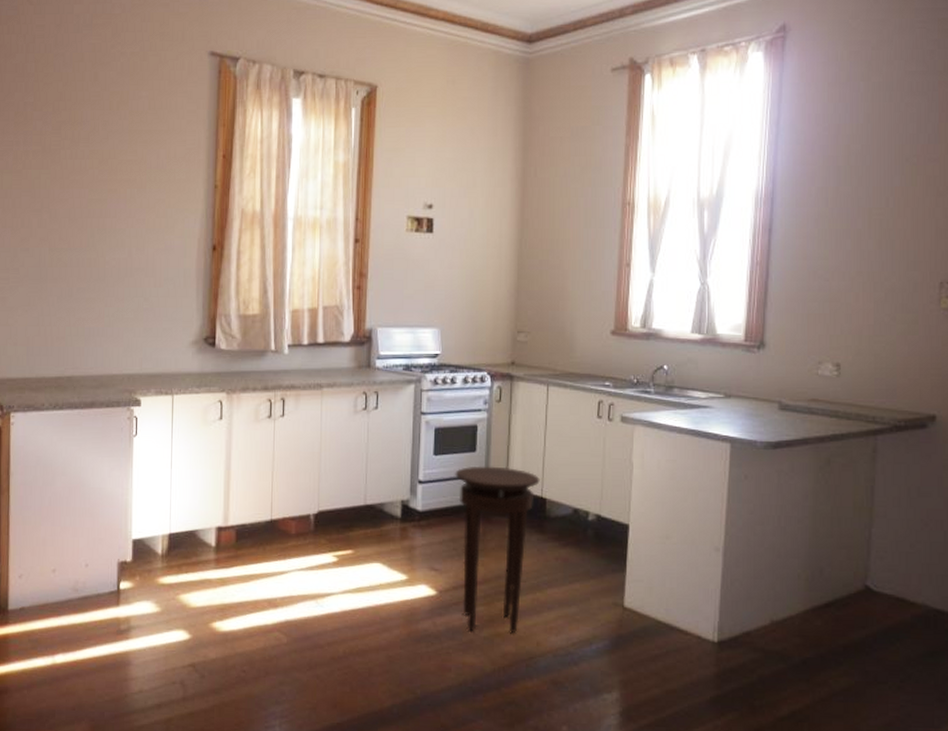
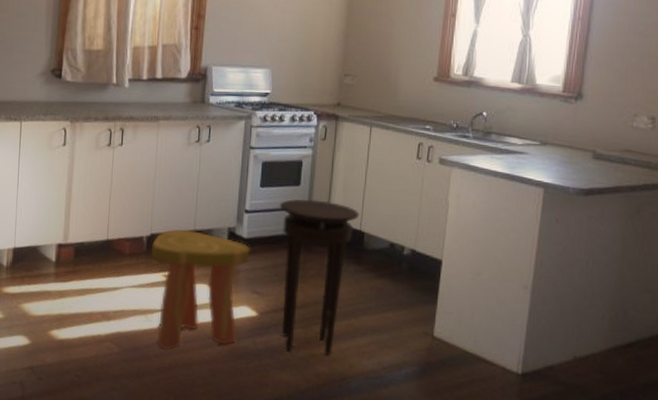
stool: none [319,504,427,638] -> present [150,228,251,351]

